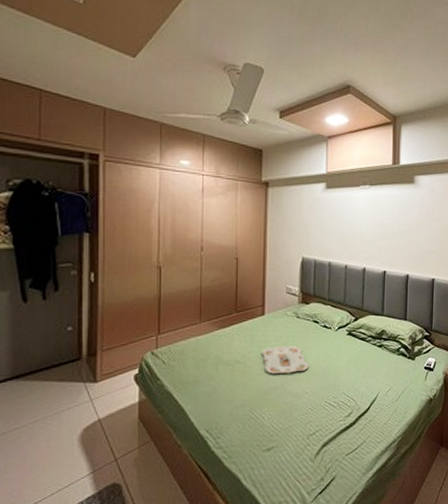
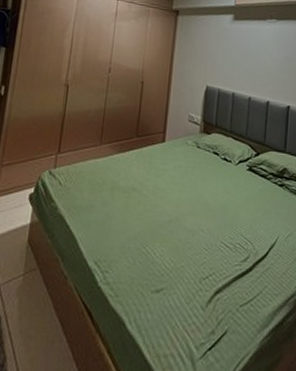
serving tray: present [262,345,309,374] -> none [159,176,206,206]

